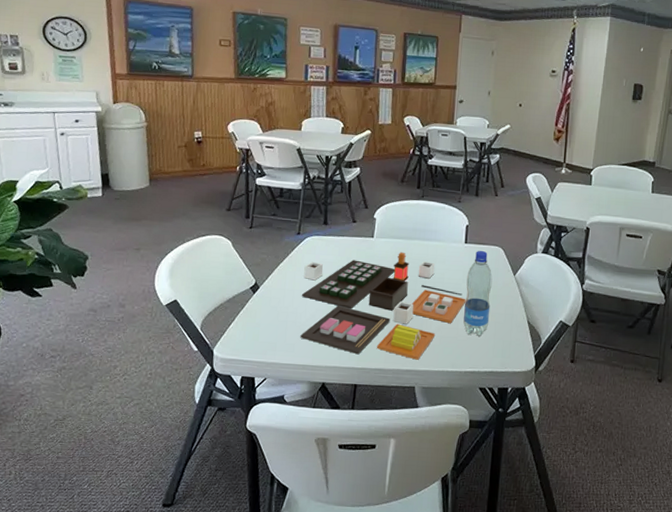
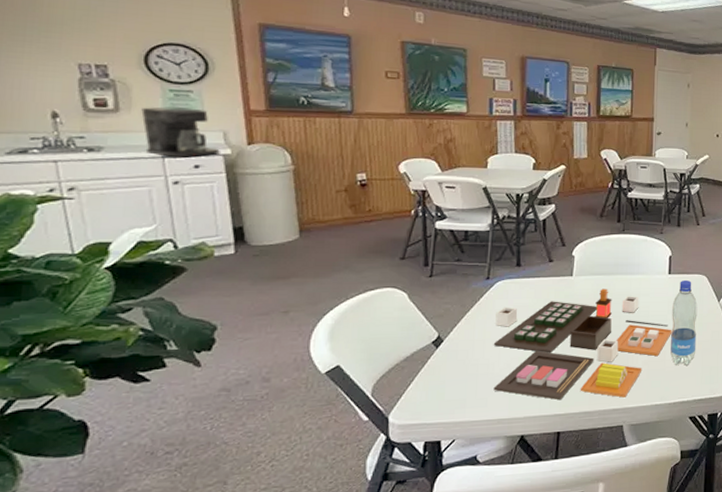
coffee maker: none [40,70,94,113] -> present [141,106,220,158]

